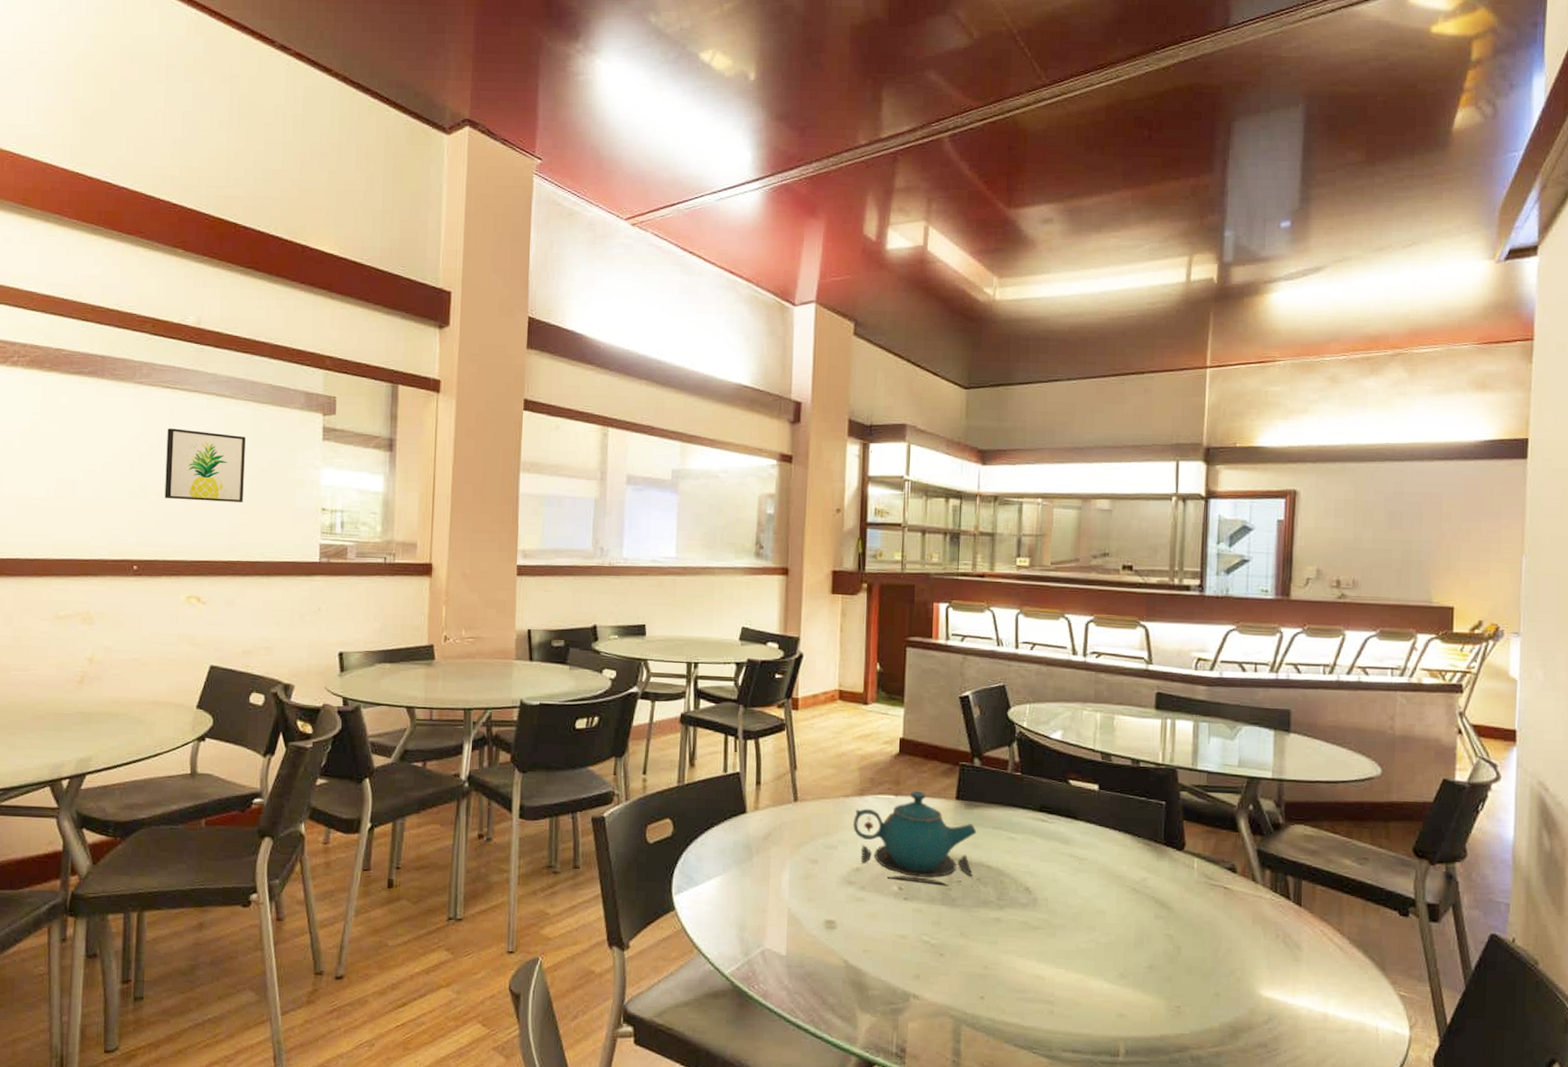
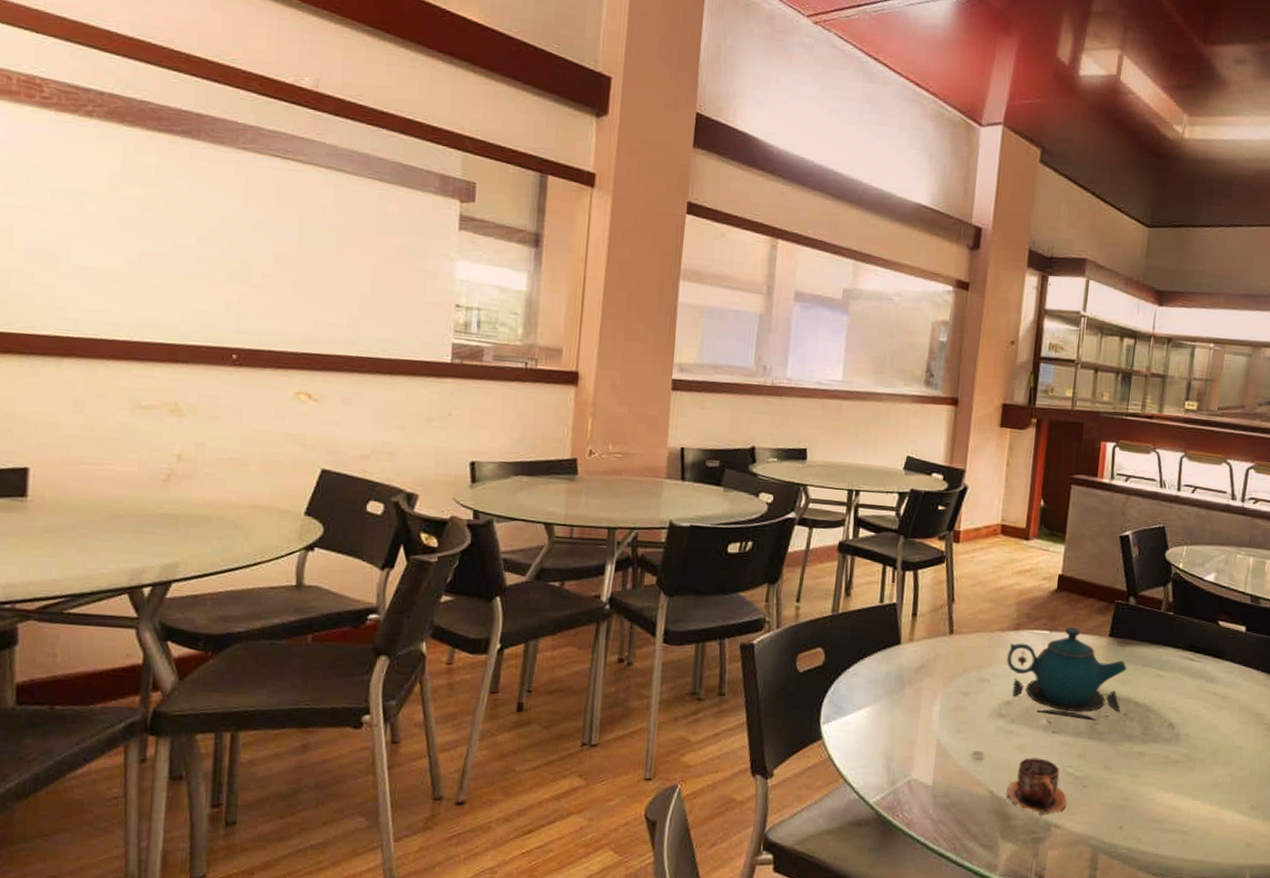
wall art: present [164,428,246,502] -> none [271,203,369,292]
cup: none [861,925,925,985] -> present [1006,757,1068,815]

